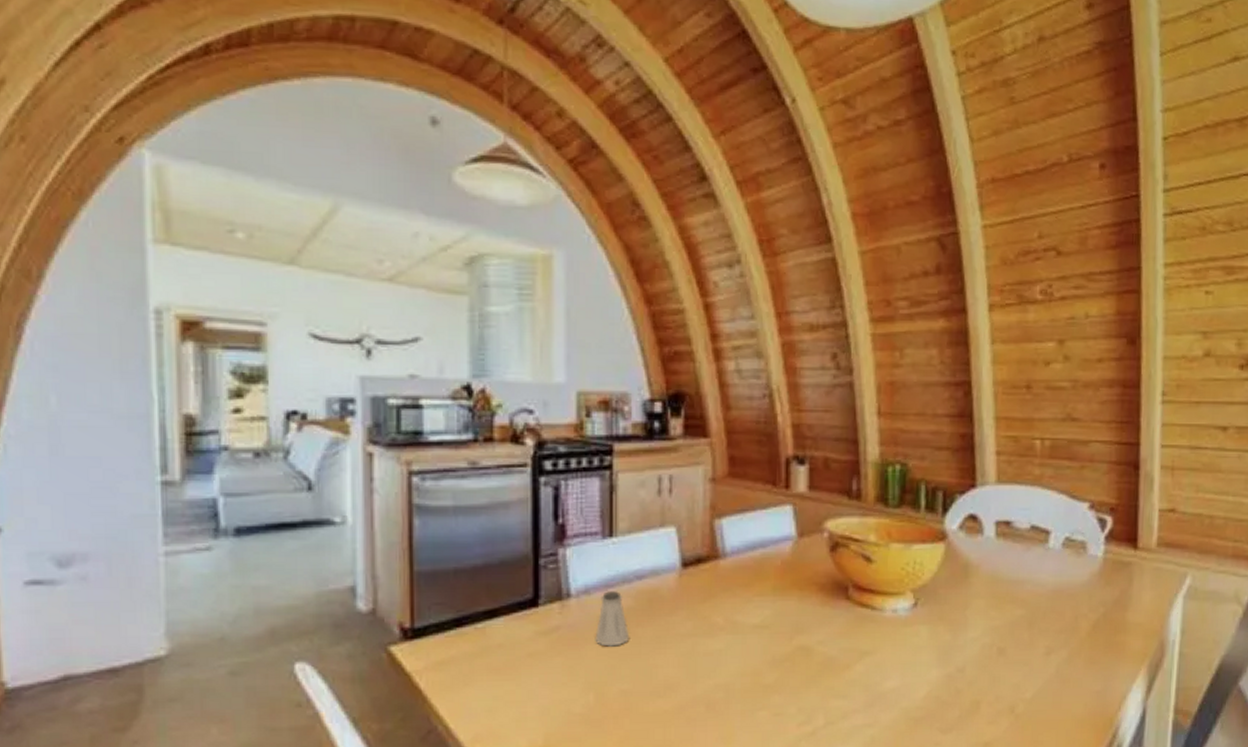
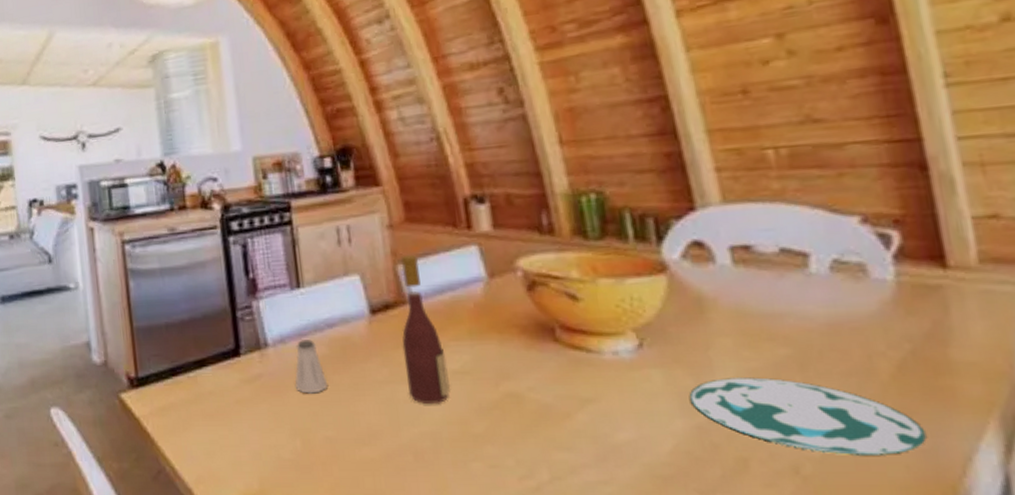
wine bottle: none [708,509,750,657] -> present [400,254,451,405]
plate: none [945,633,1101,697] -> present [689,377,926,455]

